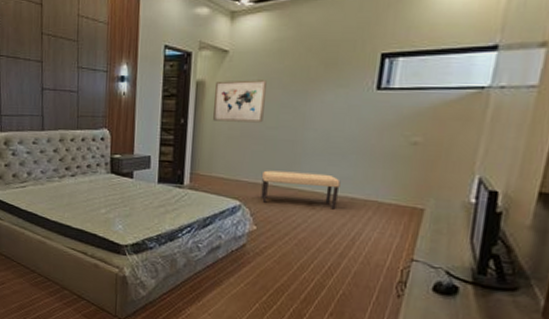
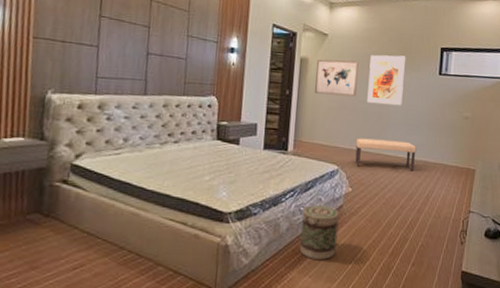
basket: none [197,242,242,299] -> present [299,204,339,260]
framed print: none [277,68,329,132] -> present [367,55,405,106]

